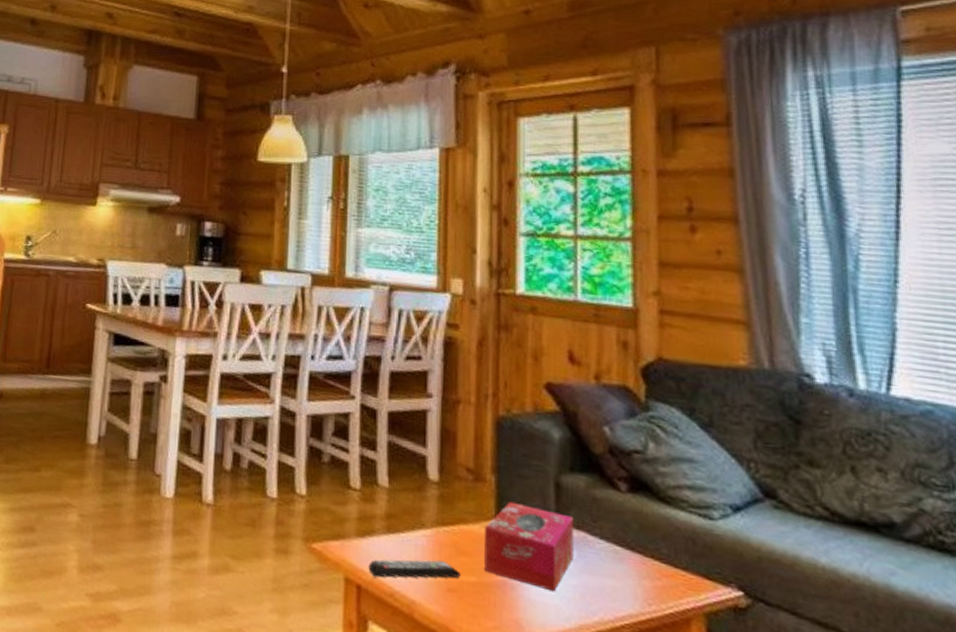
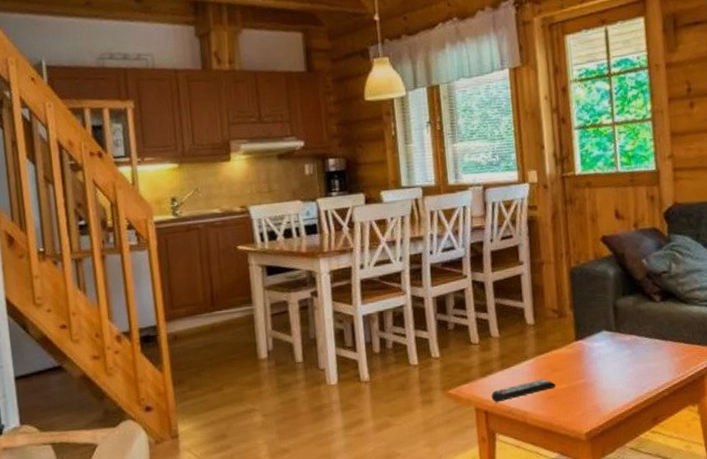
tissue box: present [484,501,574,592] -> none [569,326,629,381]

